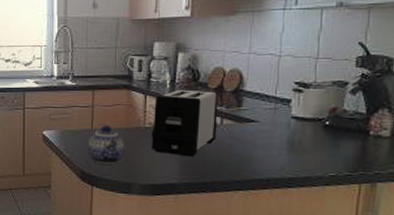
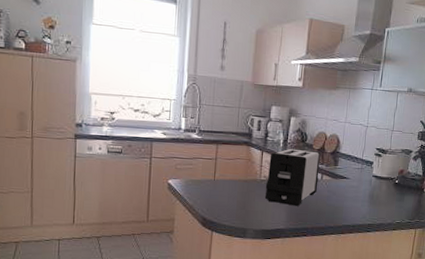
teapot: present [87,126,125,165] -> none [209,177,243,212]

